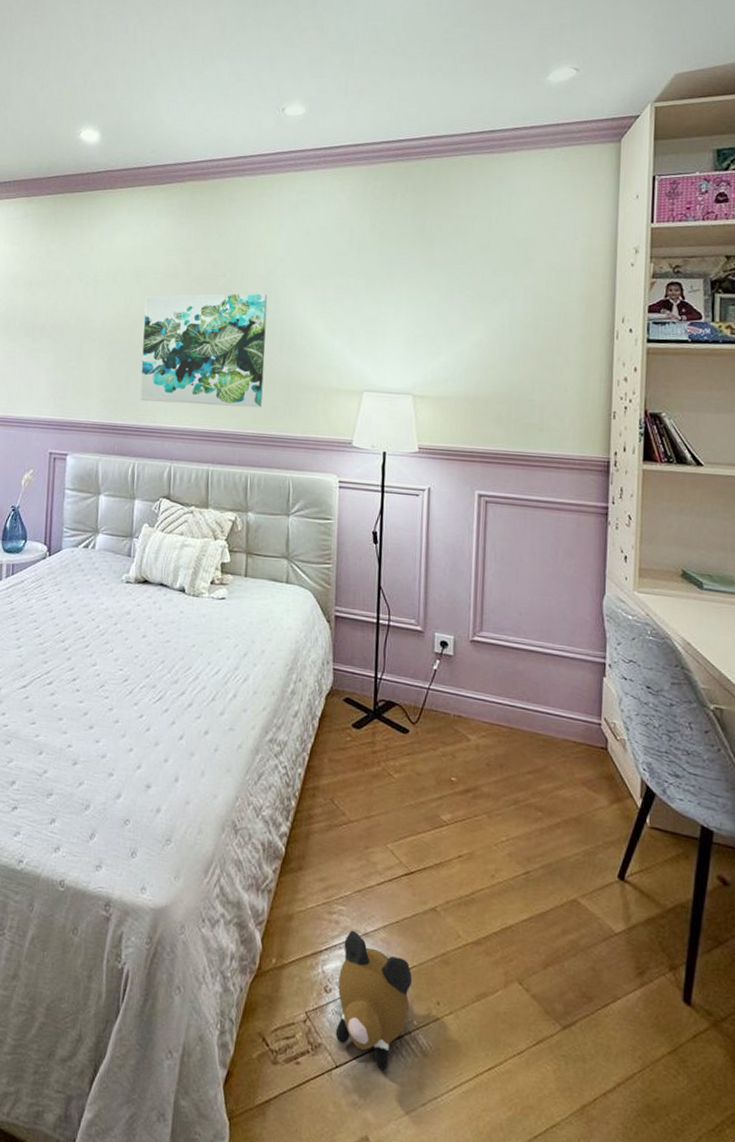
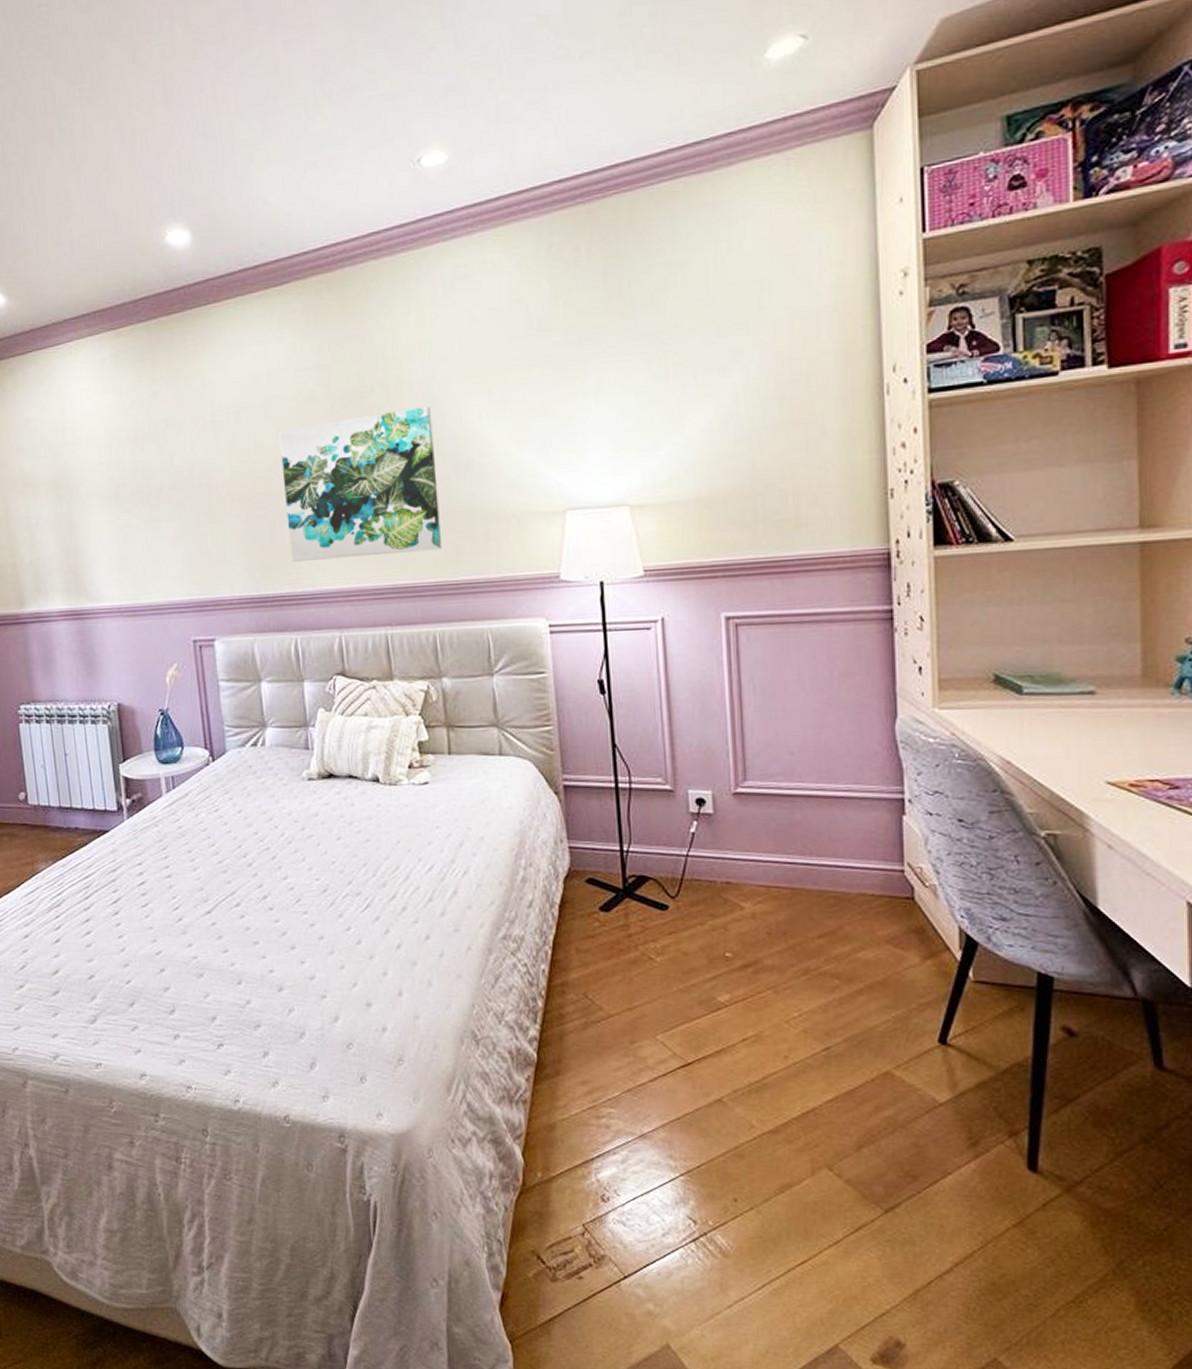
plush toy: present [335,930,413,1071] -> none [616,1133,703,1276]

